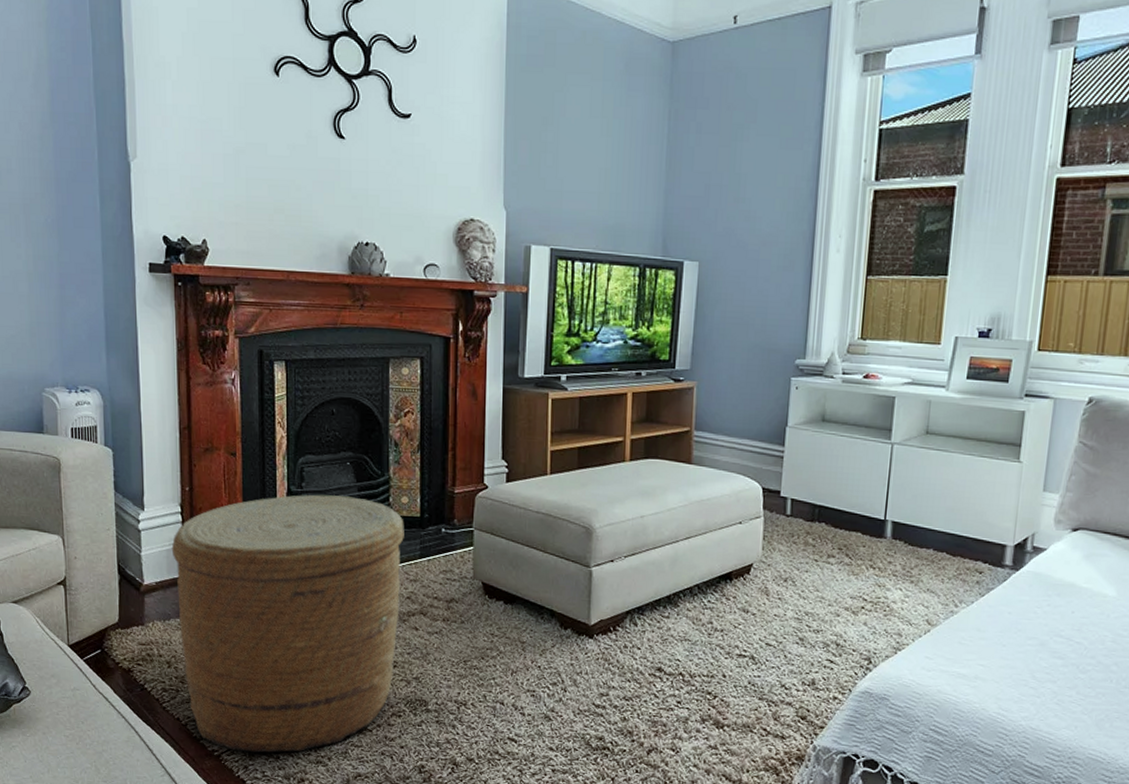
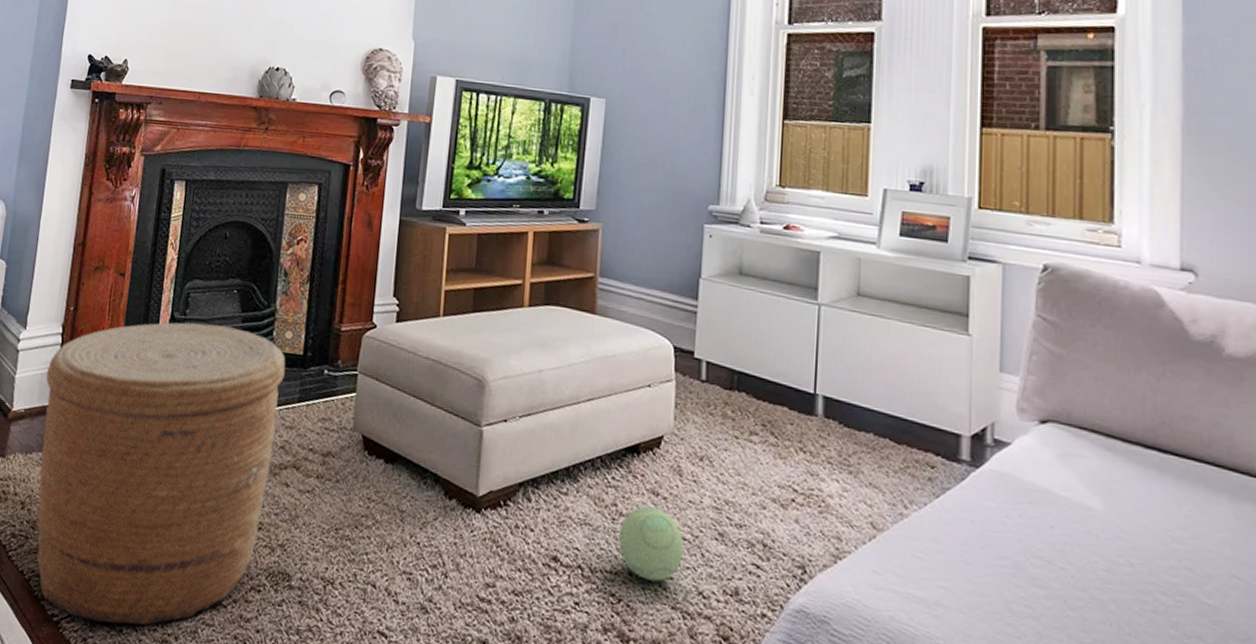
plush toy: none [713,621,771,680] -> present [618,506,685,582]

